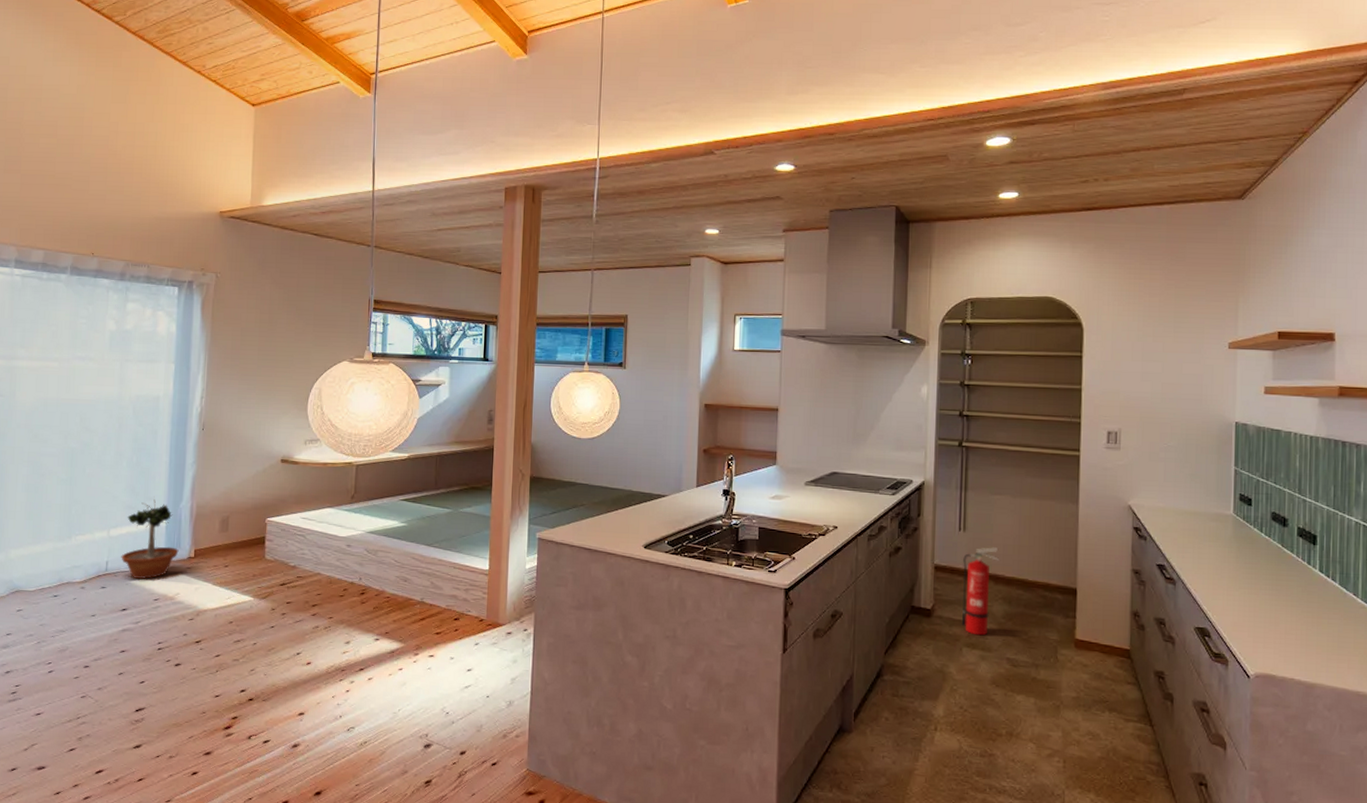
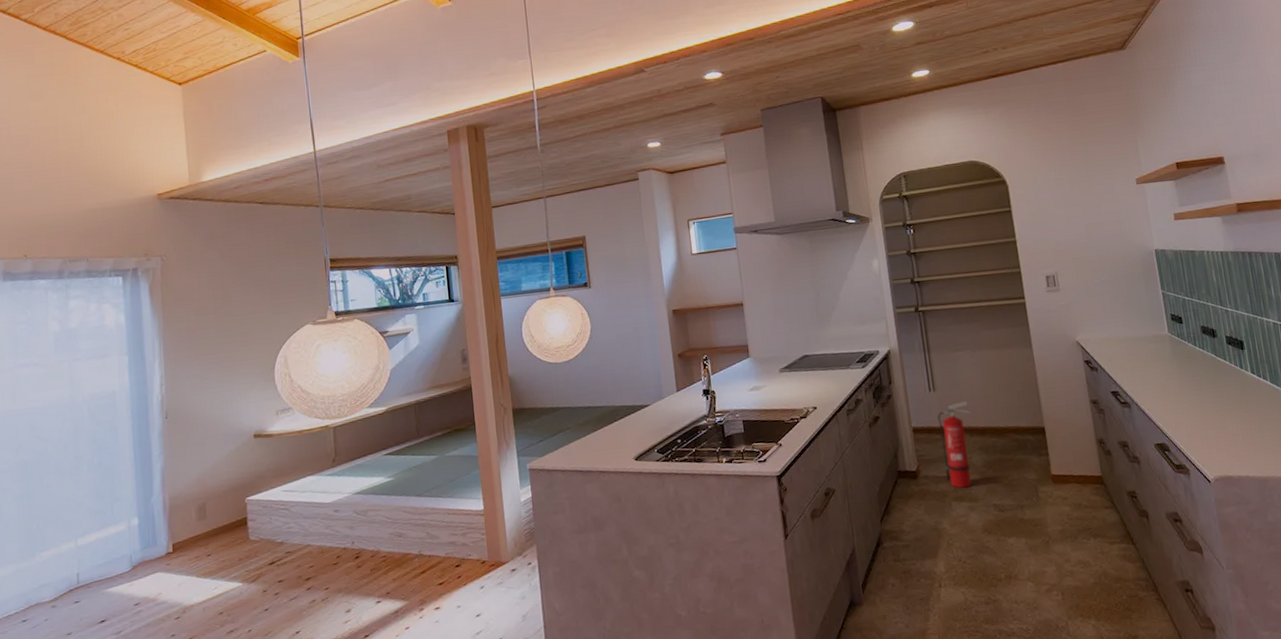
potted tree: present [121,499,179,579] -> none [92,499,156,586]

